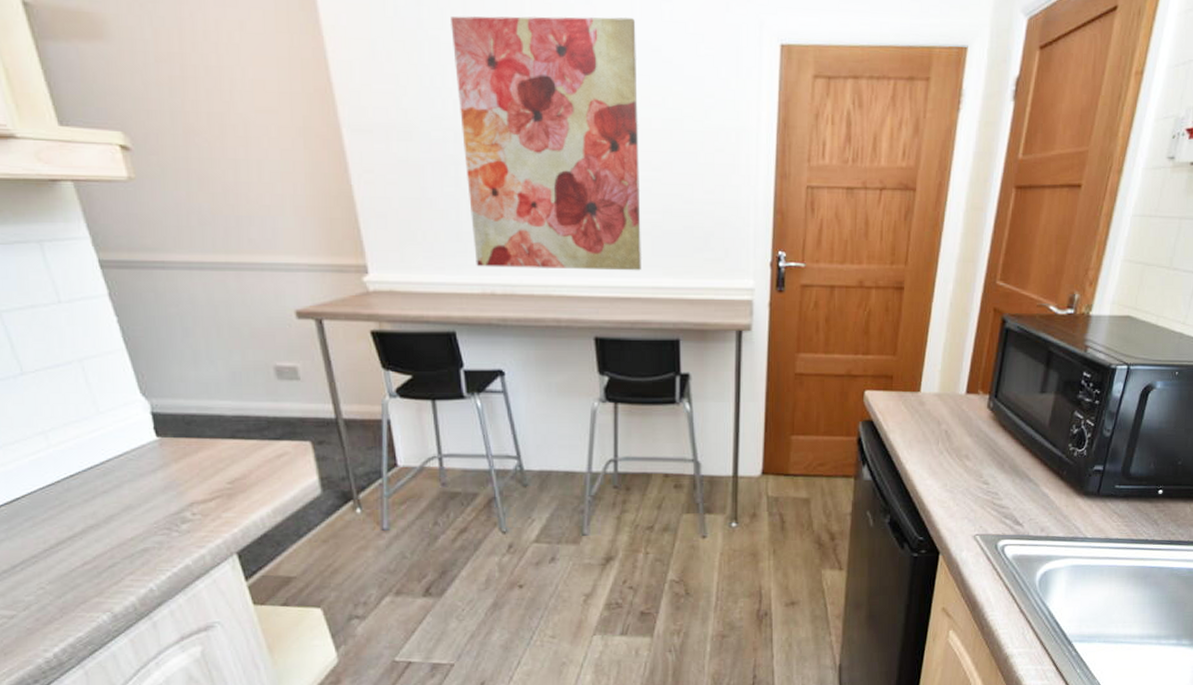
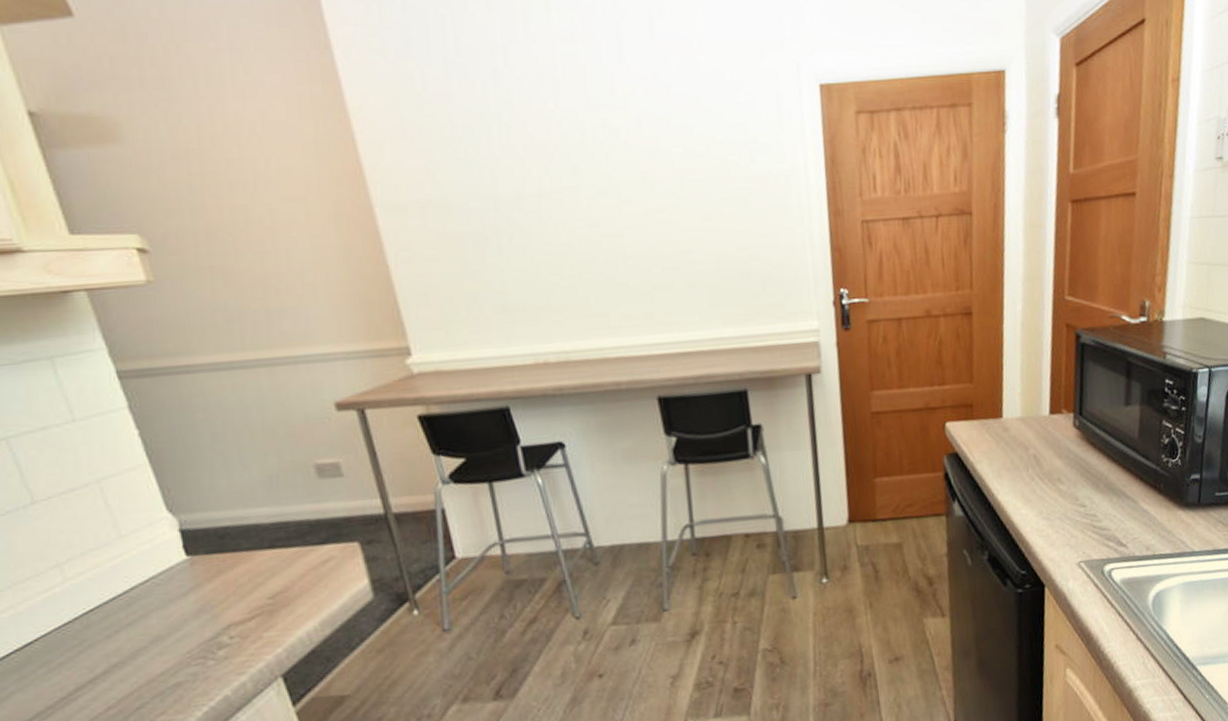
wall art: present [451,16,641,271] -> none [482,72,700,337]

